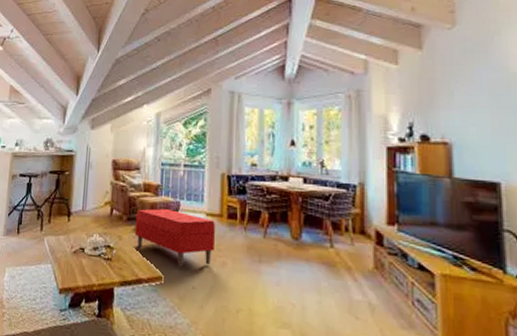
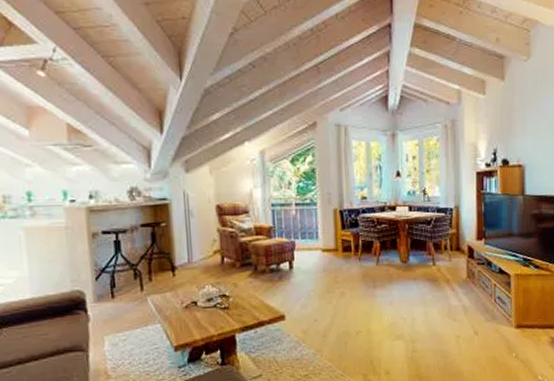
bench: present [134,208,216,269] -> none [249,250,333,305]

